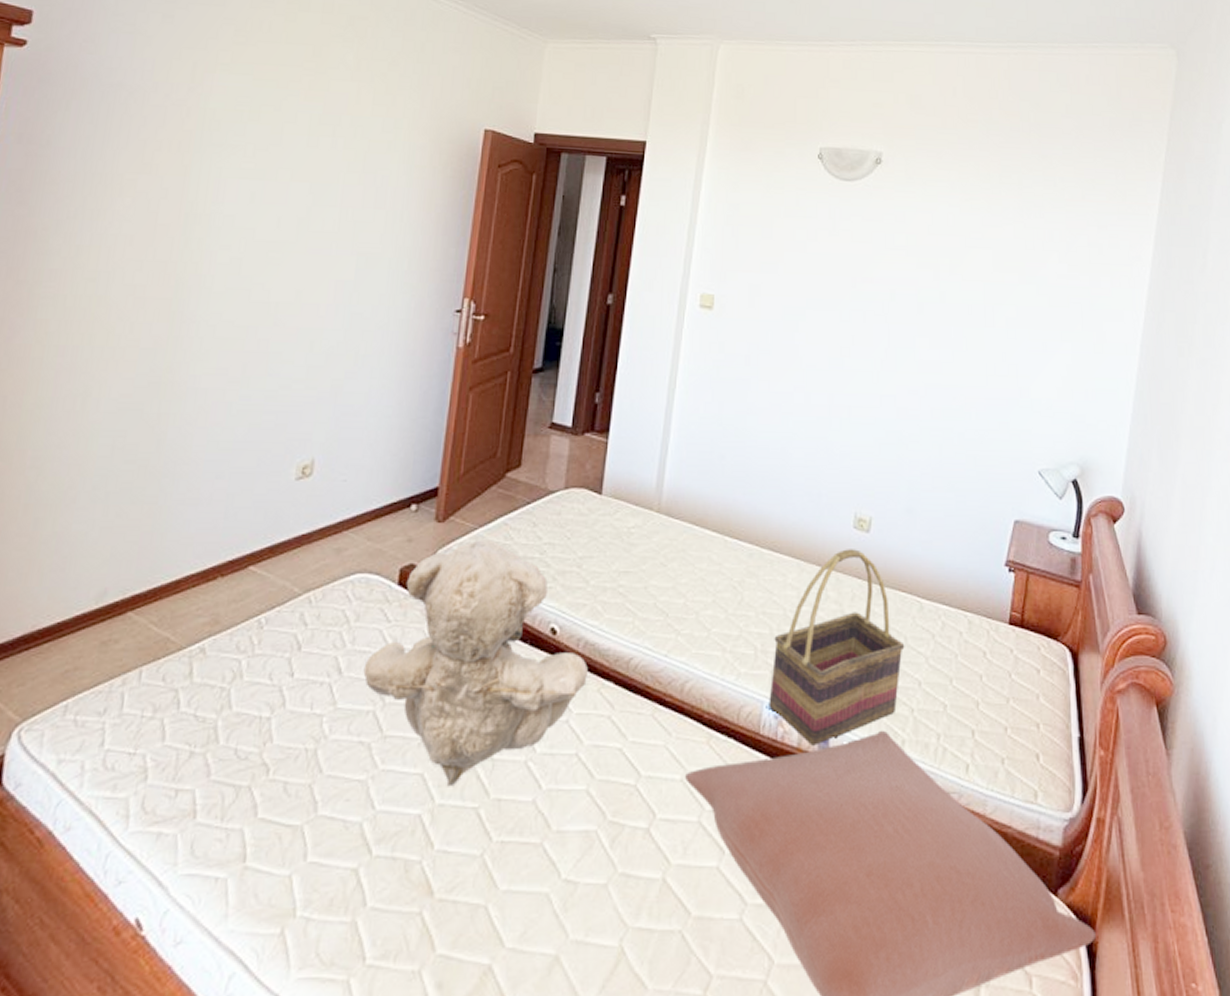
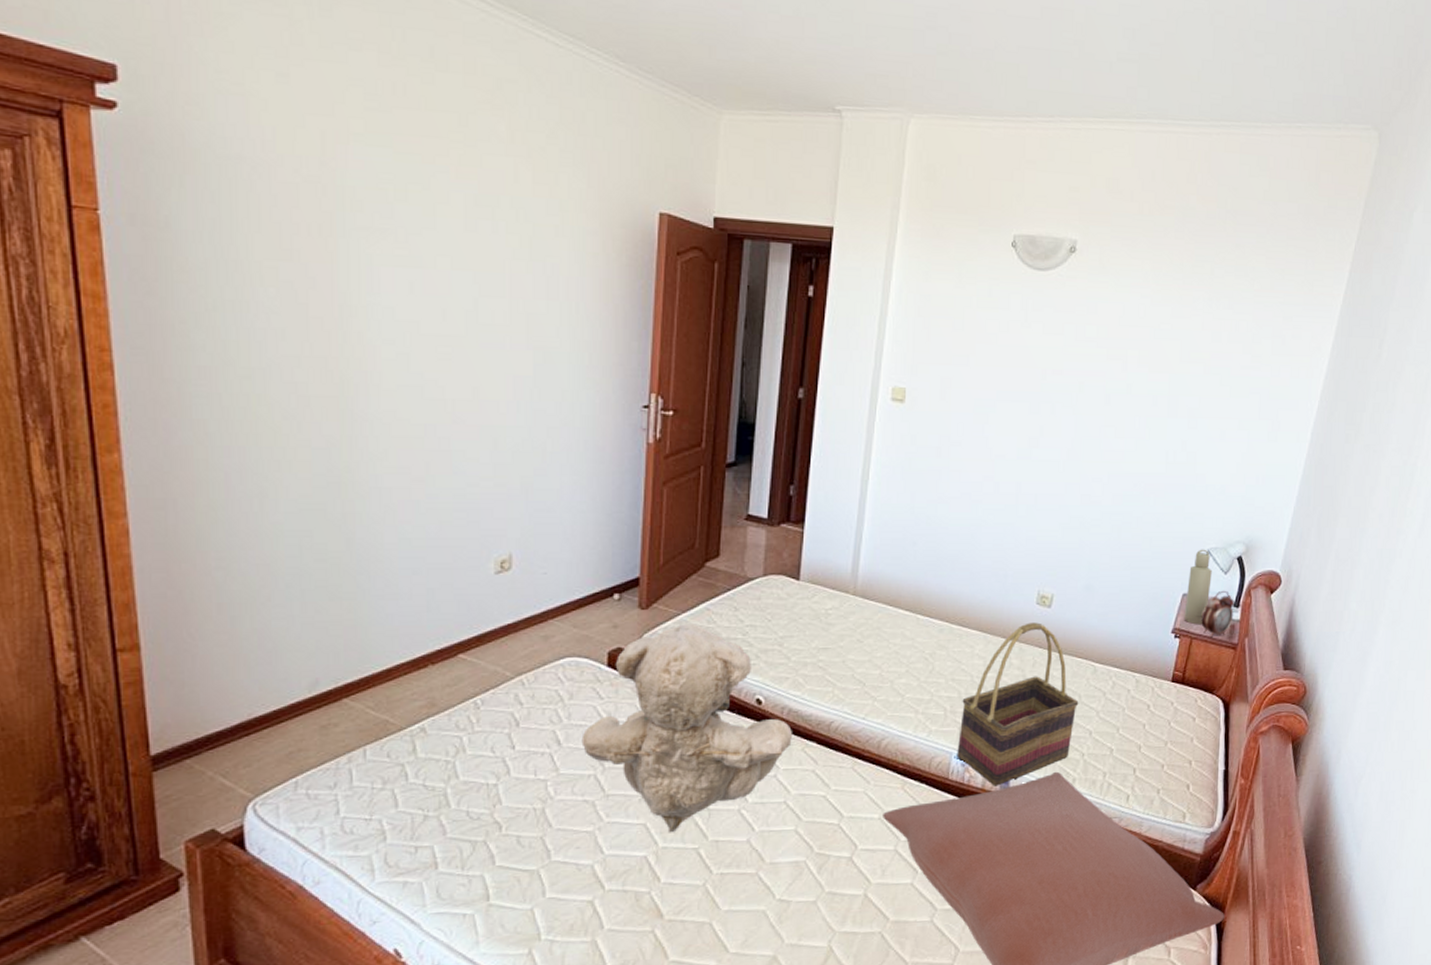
bottle: none [1017,470,1046,557] -> present [1184,549,1212,625]
alarm clock: none [1037,518,1074,573] -> present [1201,590,1234,638]

